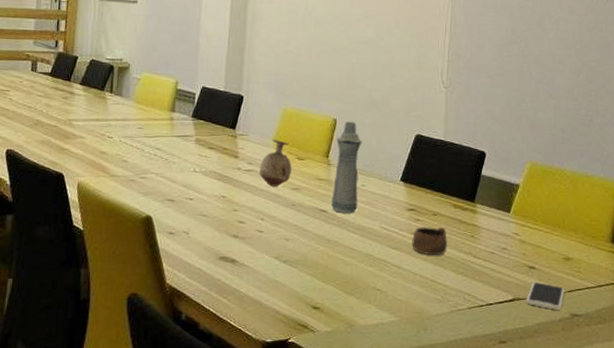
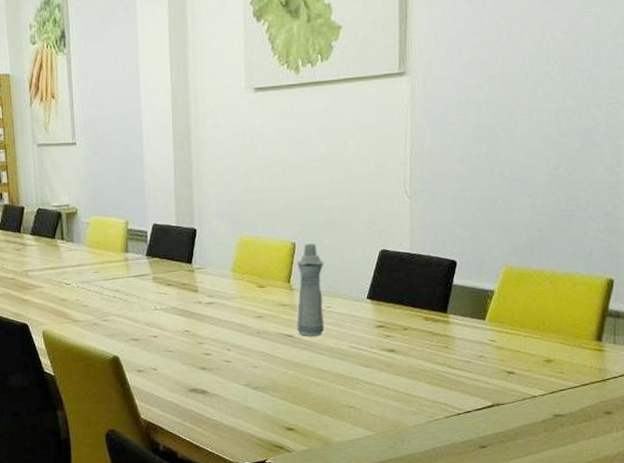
vase: present [259,140,292,187] -> none [221,270,253,317]
cup: present [412,226,447,255] -> none [383,340,420,369]
smartphone: present [526,282,565,310] -> none [505,386,547,412]

